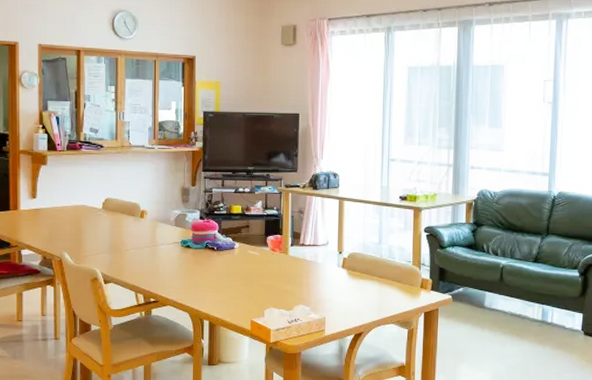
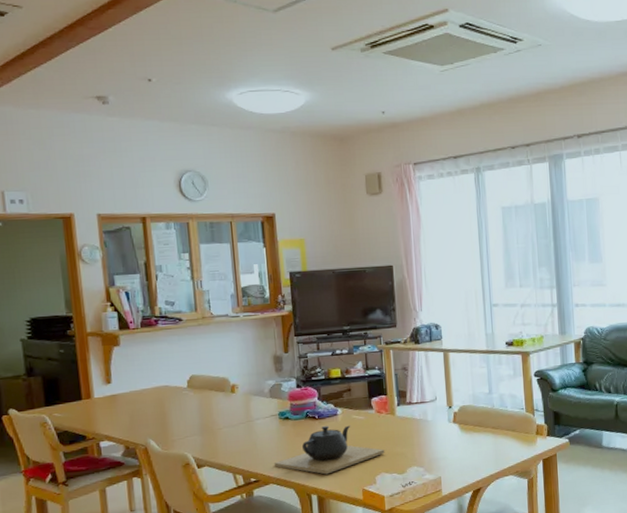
teapot: none [172,258,275,303] -> present [274,425,385,475]

